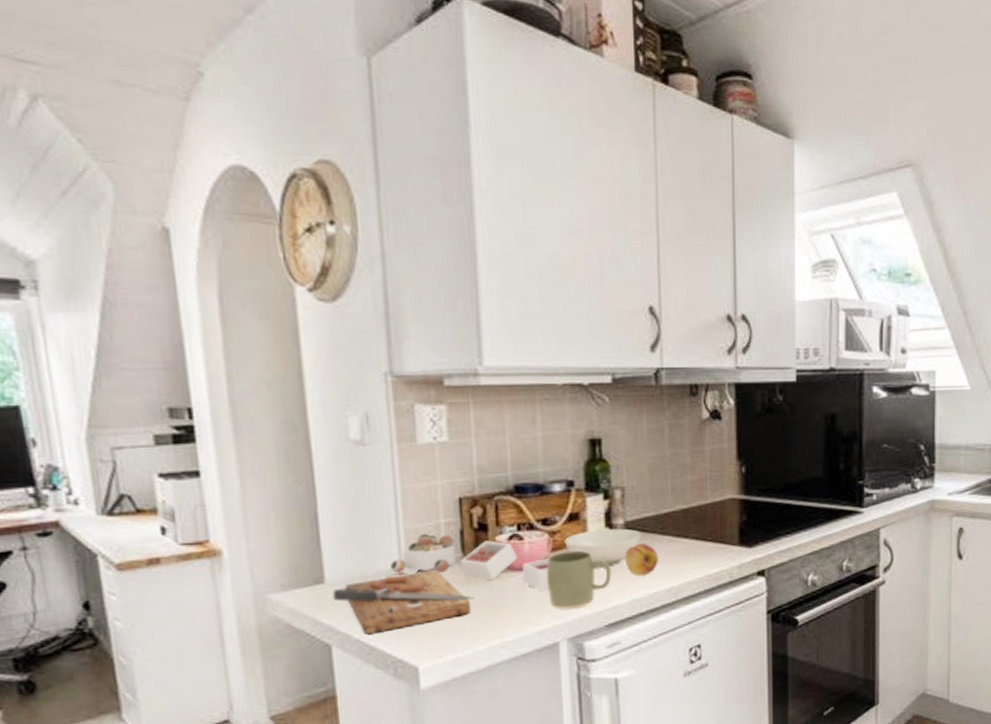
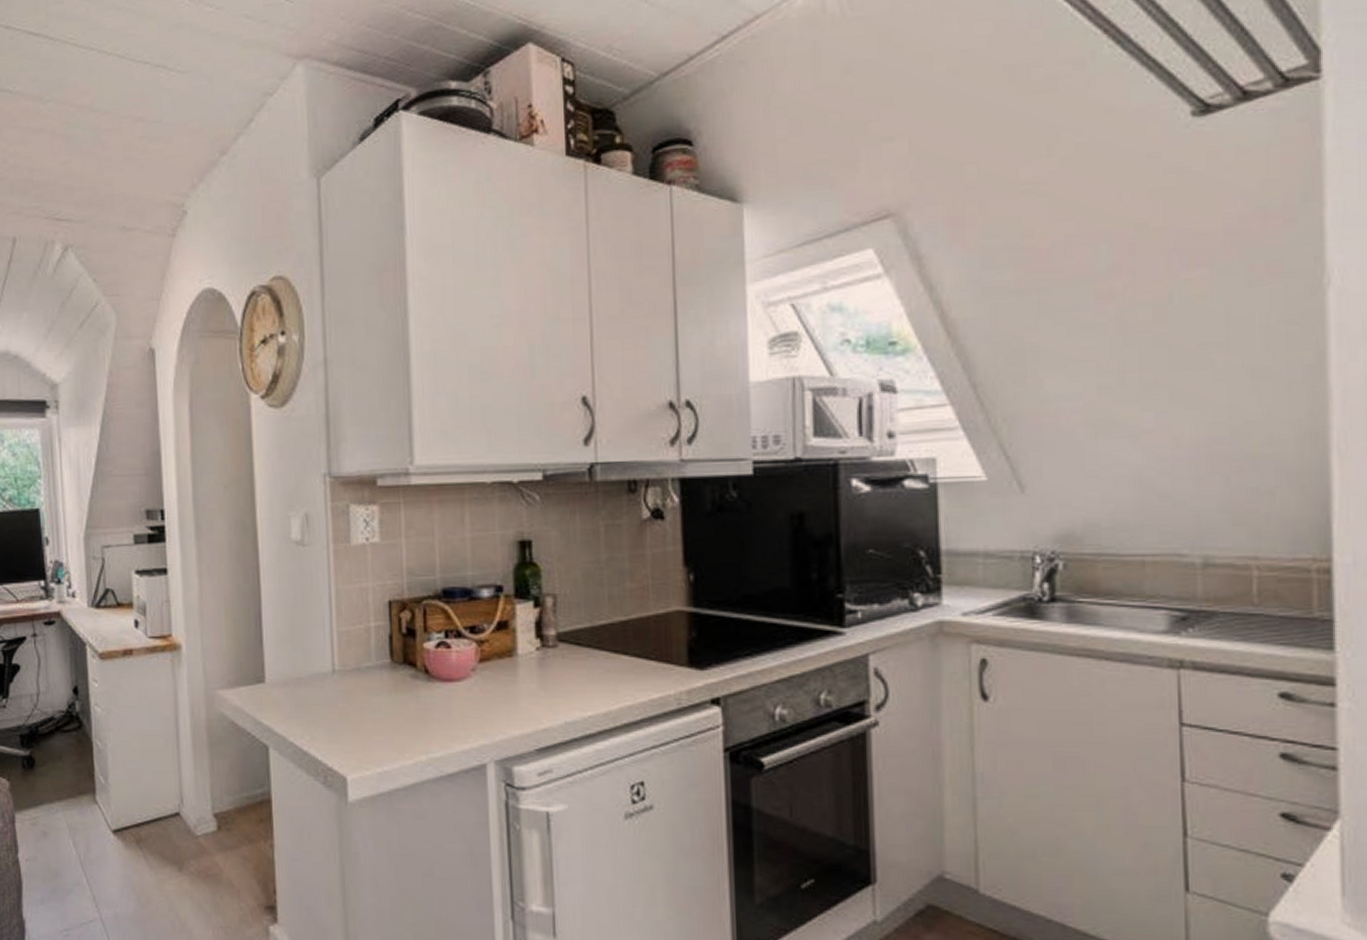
cutting board: present [332,533,549,633] -> none [271,636,477,737]
mug: present [546,550,612,609] -> none [473,662,543,727]
bowl: present [564,528,643,567] -> none [492,640,576,683]
fruit: present [624,543,659,576] -> none [557,658,595,696]

